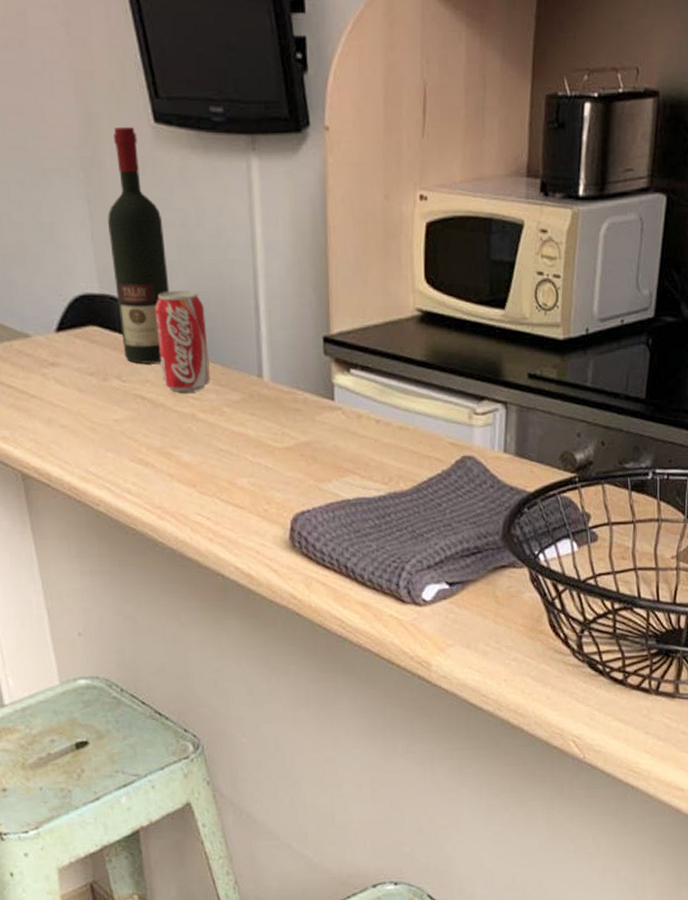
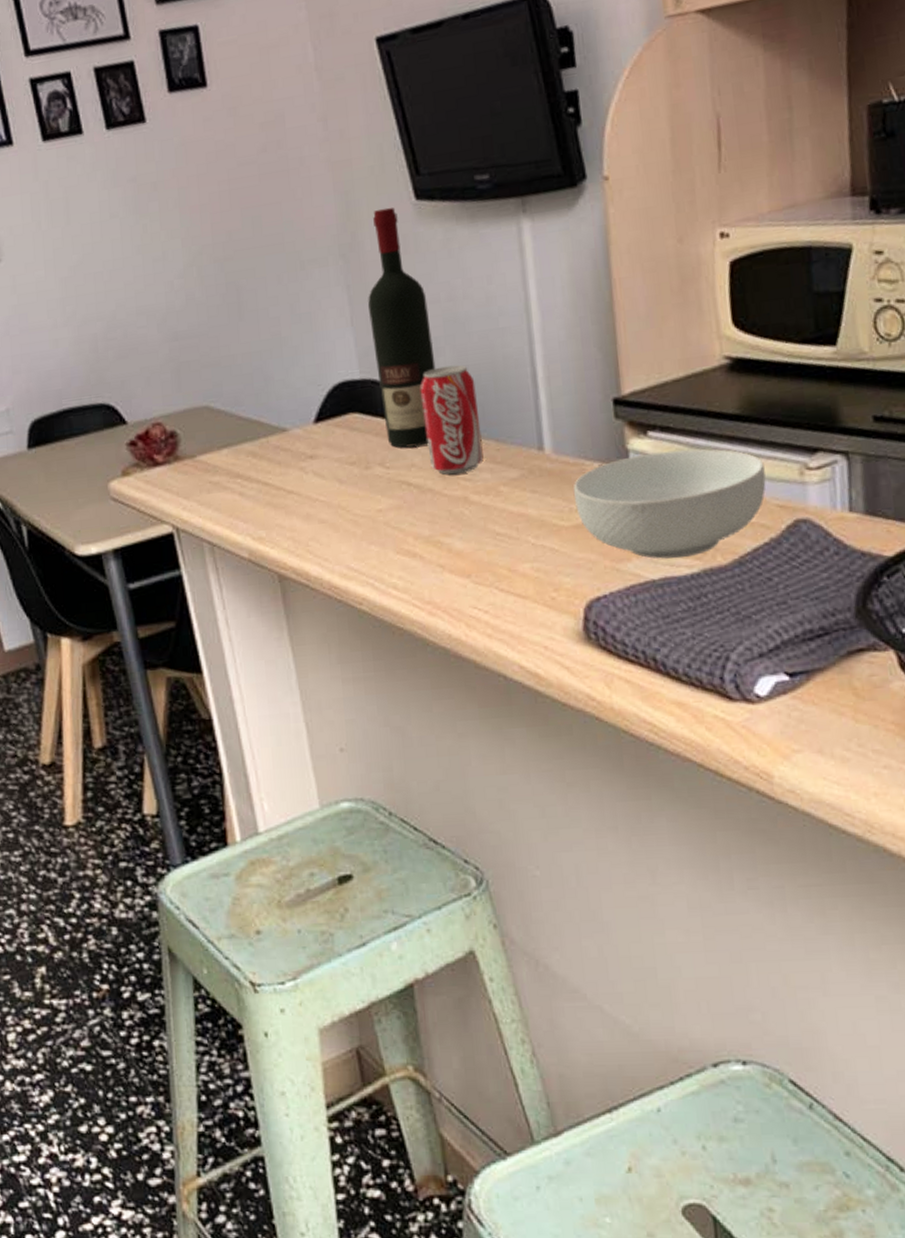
cereal bowl: none [286,388,442,483] -> present [573,448,766,559]

